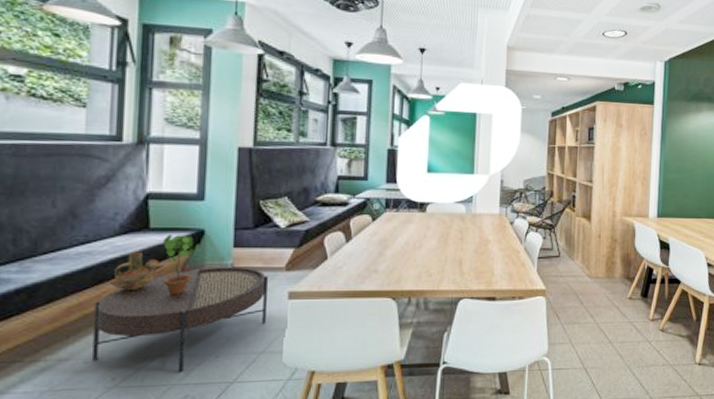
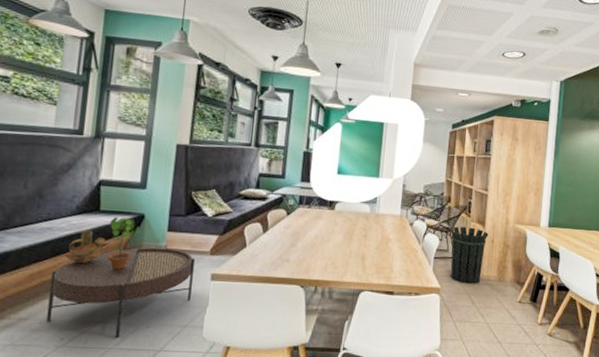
waste bin: none [554,222,595,283] -> present [450,226,489,284]

